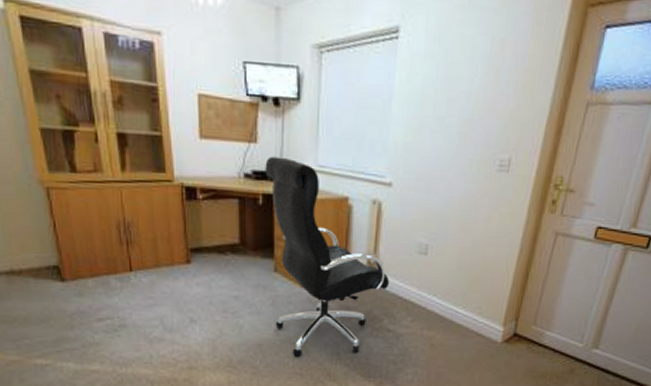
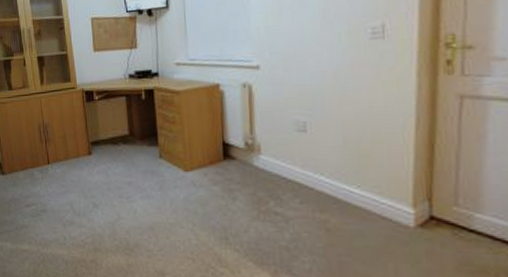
office chair: present [265,156,390,358] -> none [145,56,271,242]

